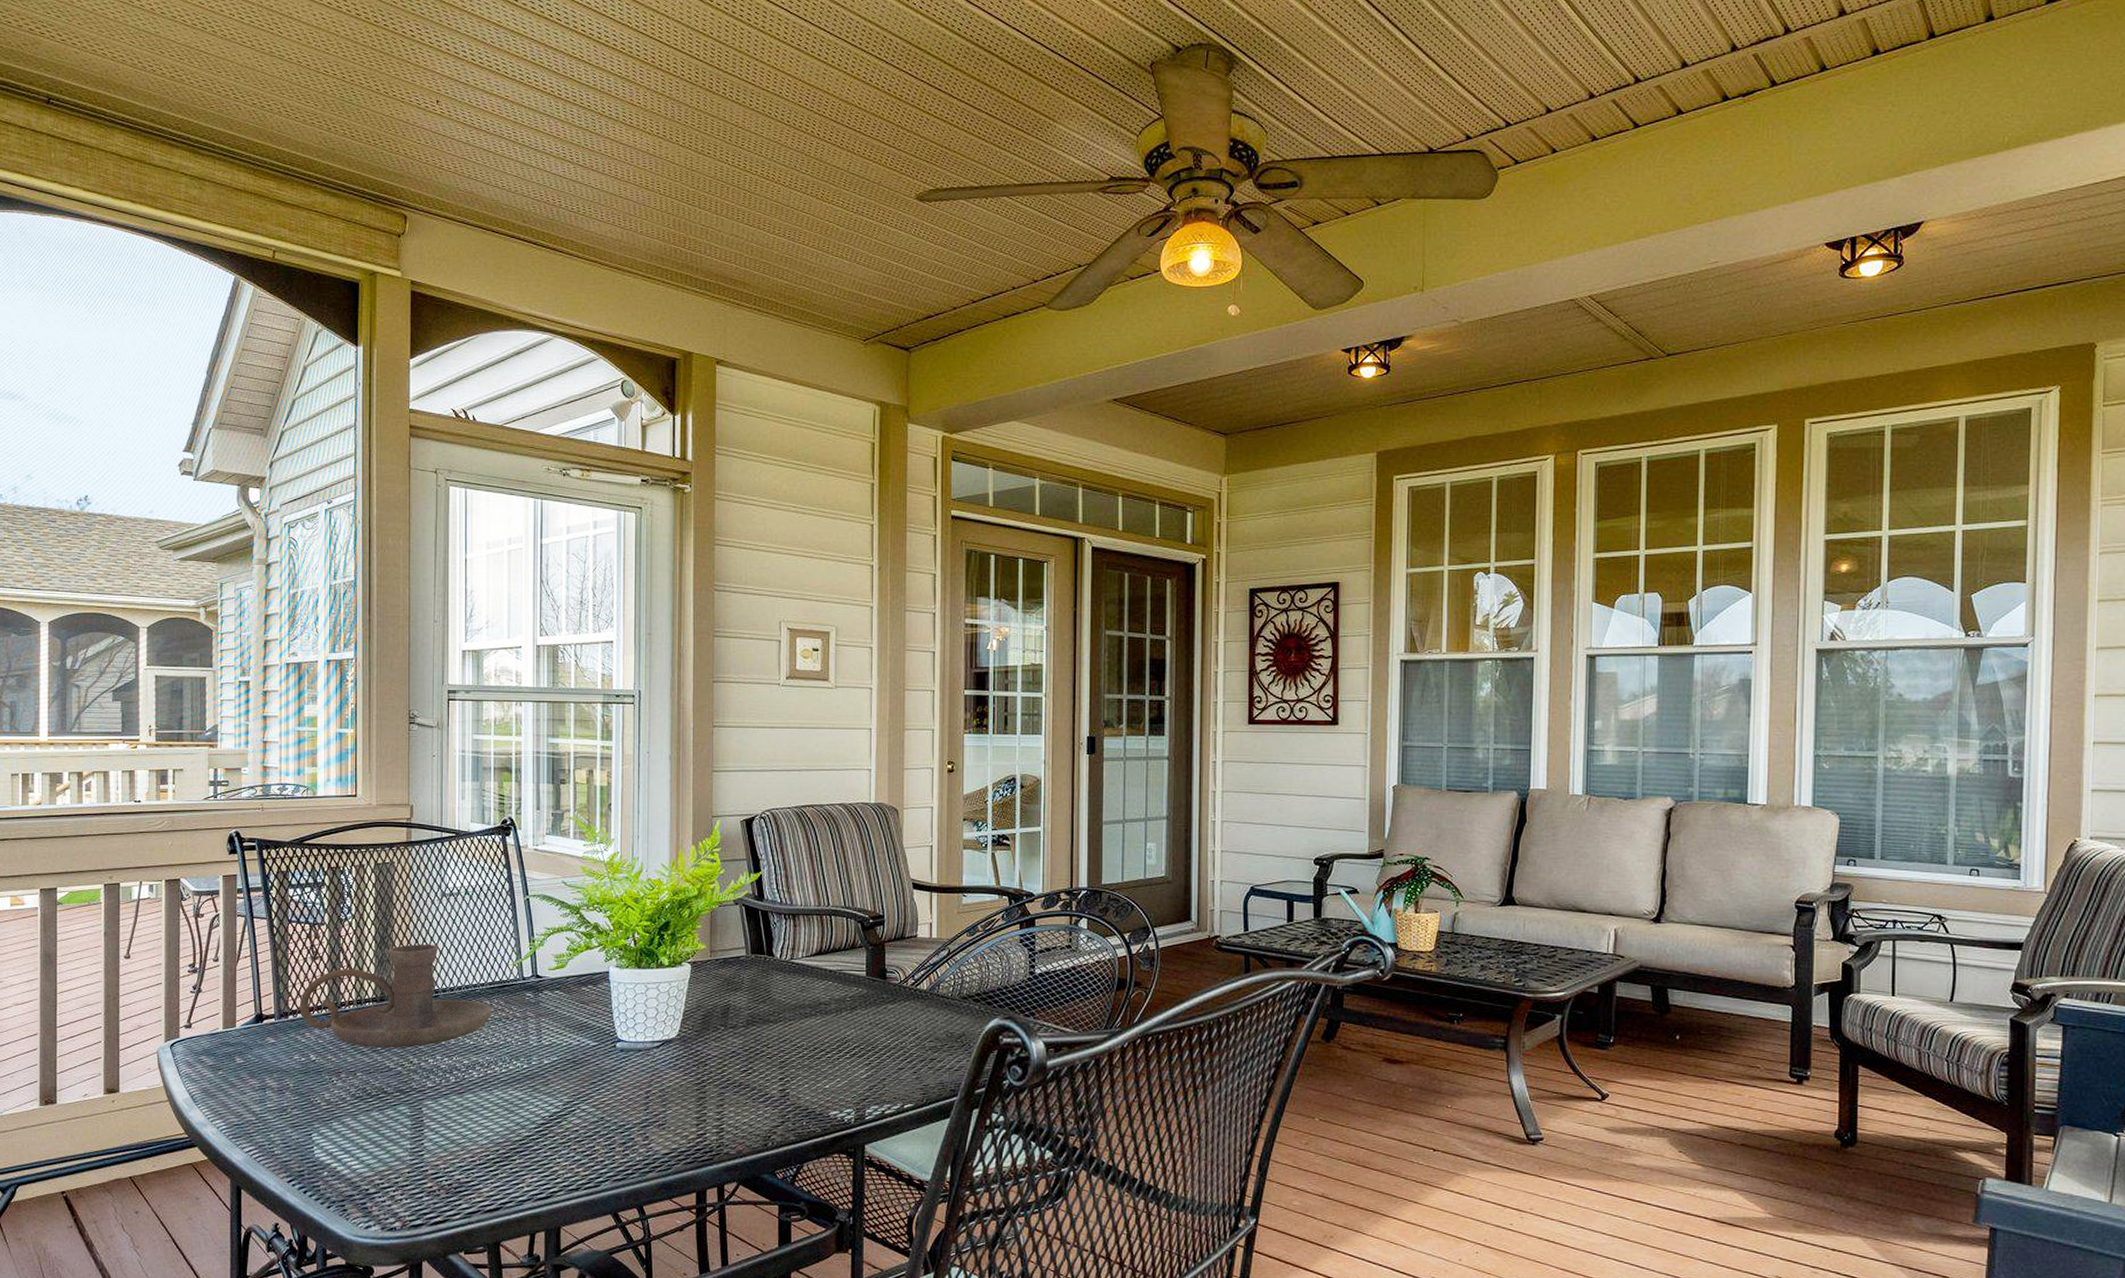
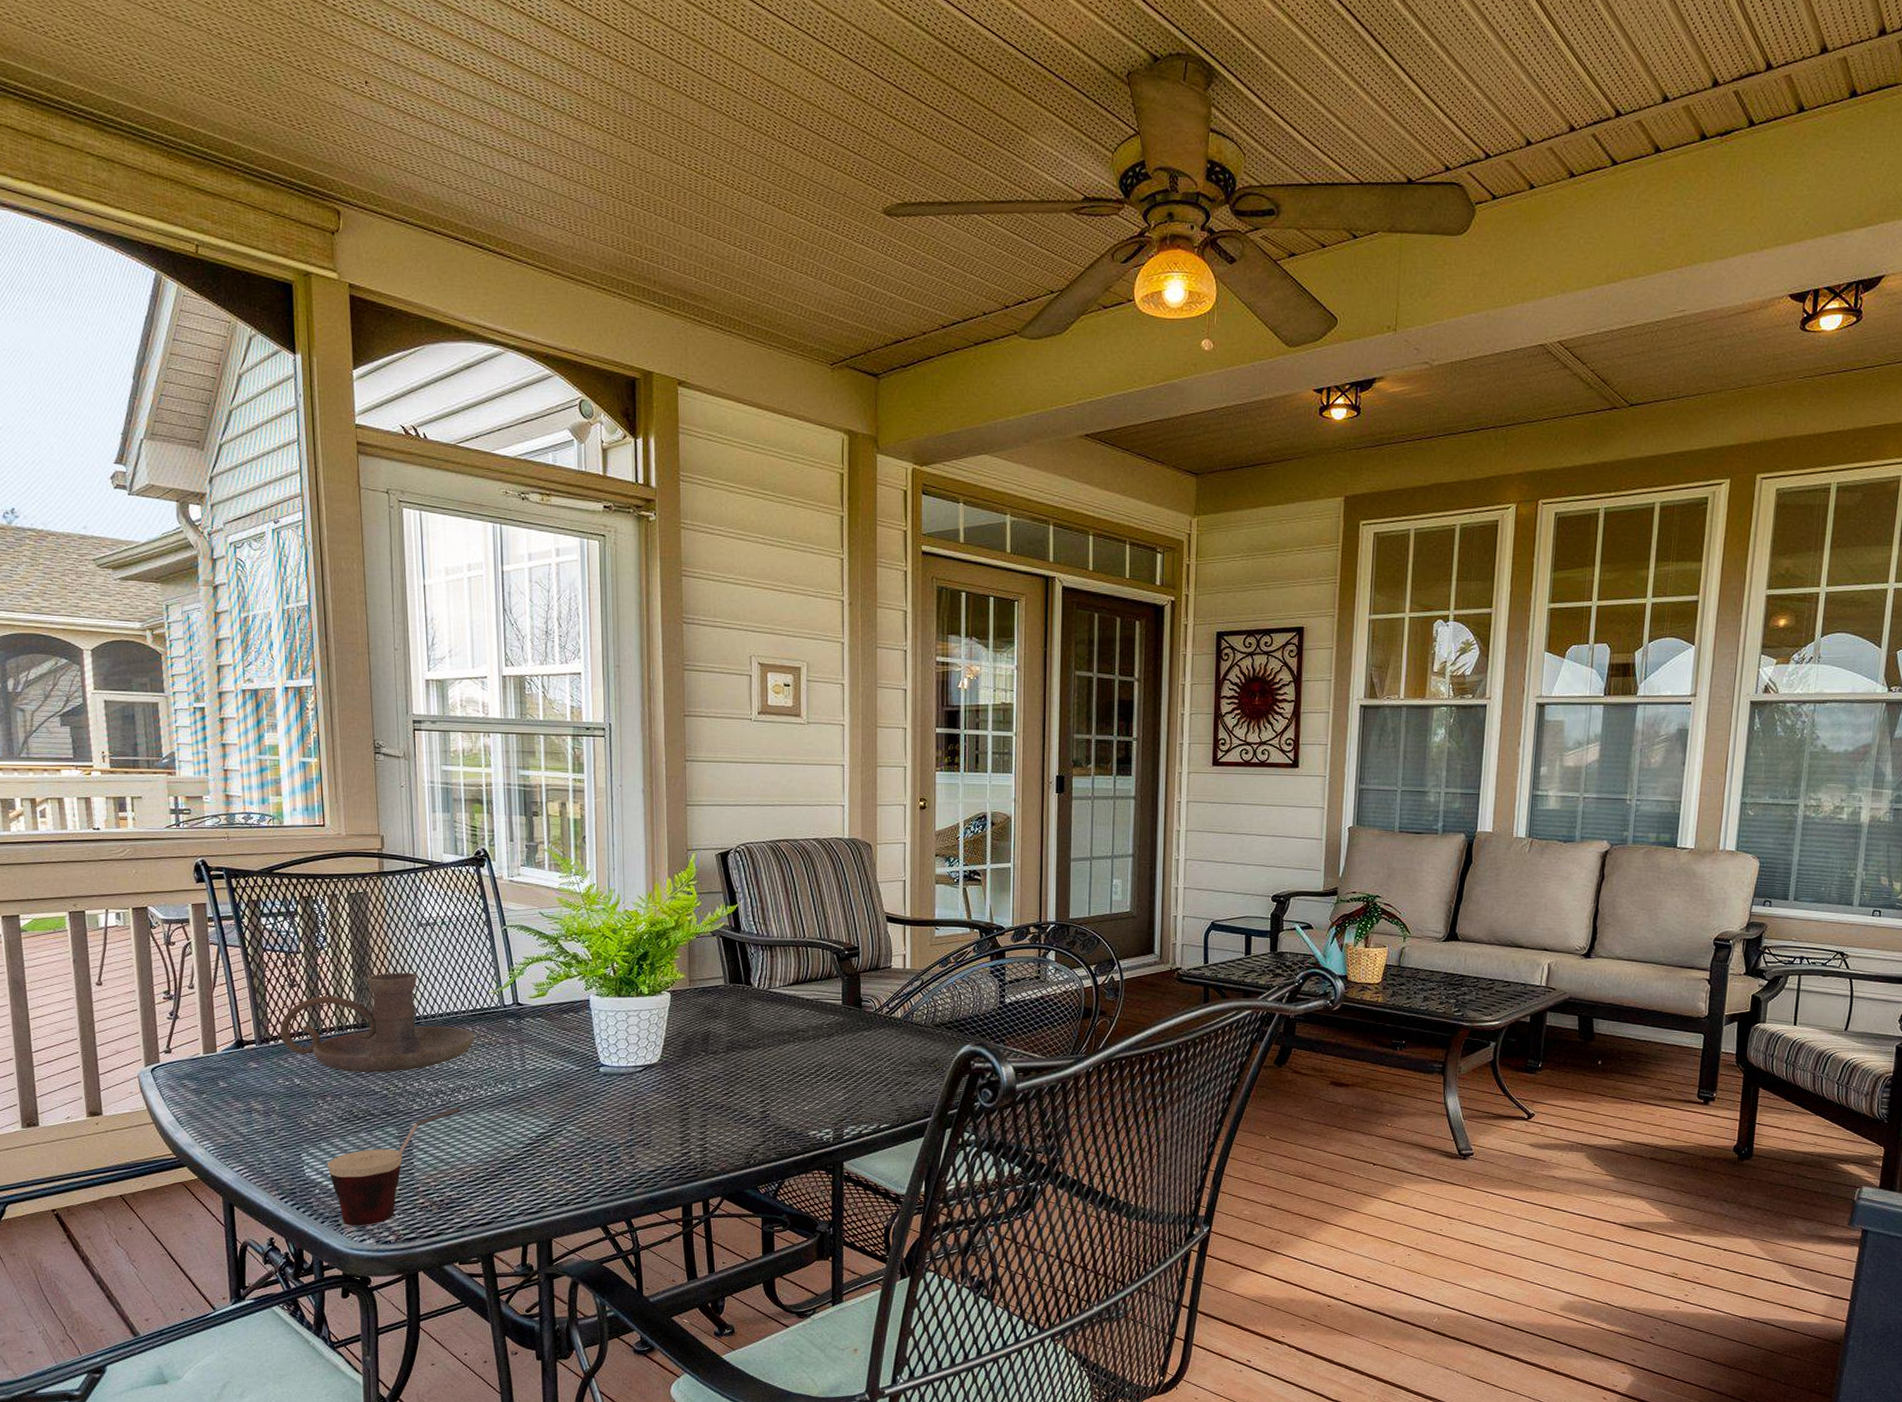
cup: none [337,1085,474,1212] -> present [327,1107,461,1226]

